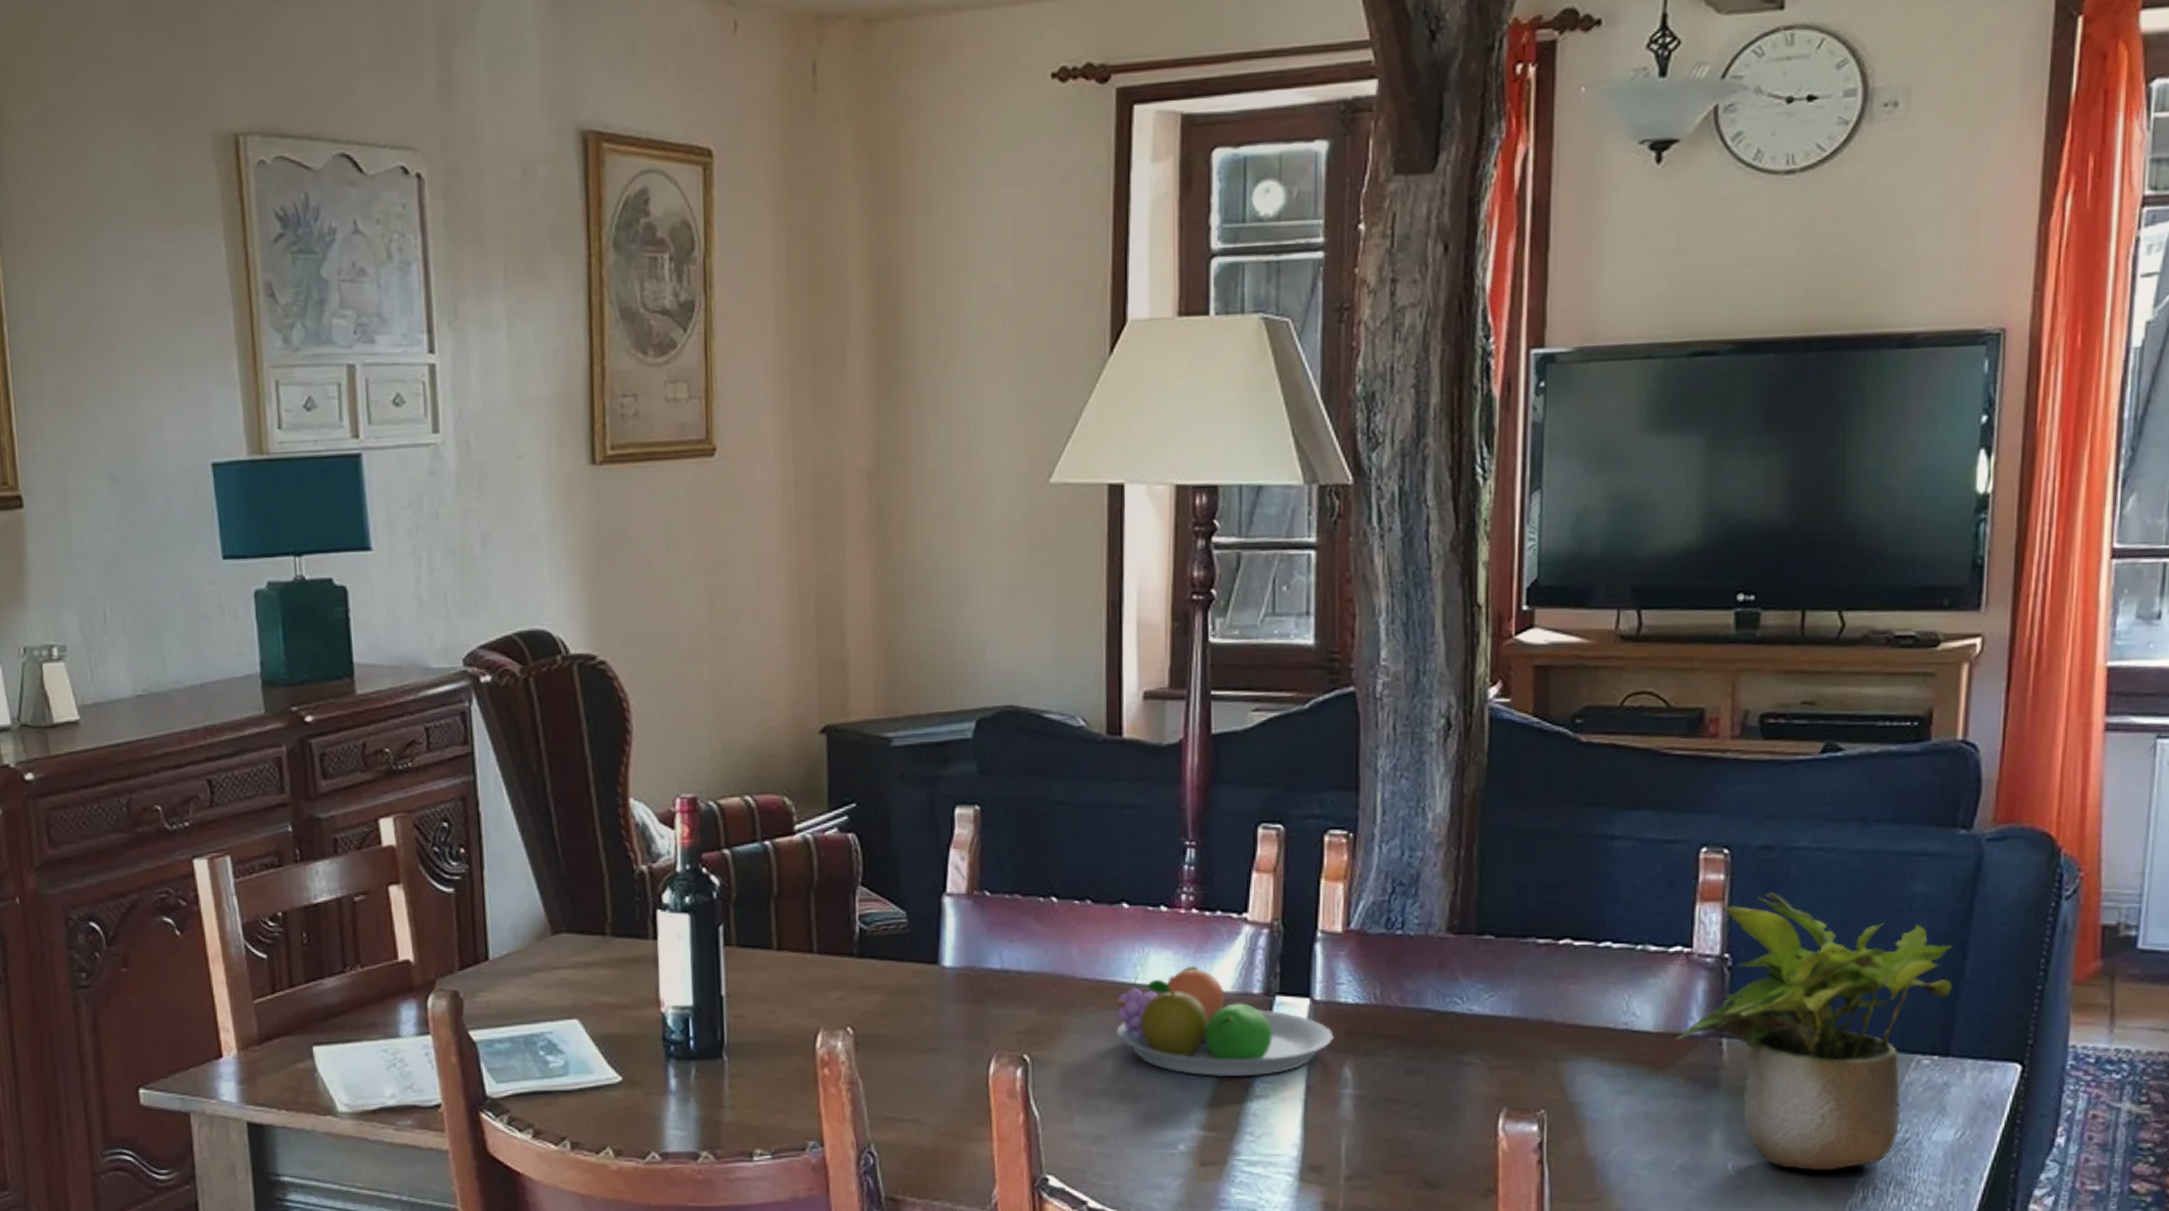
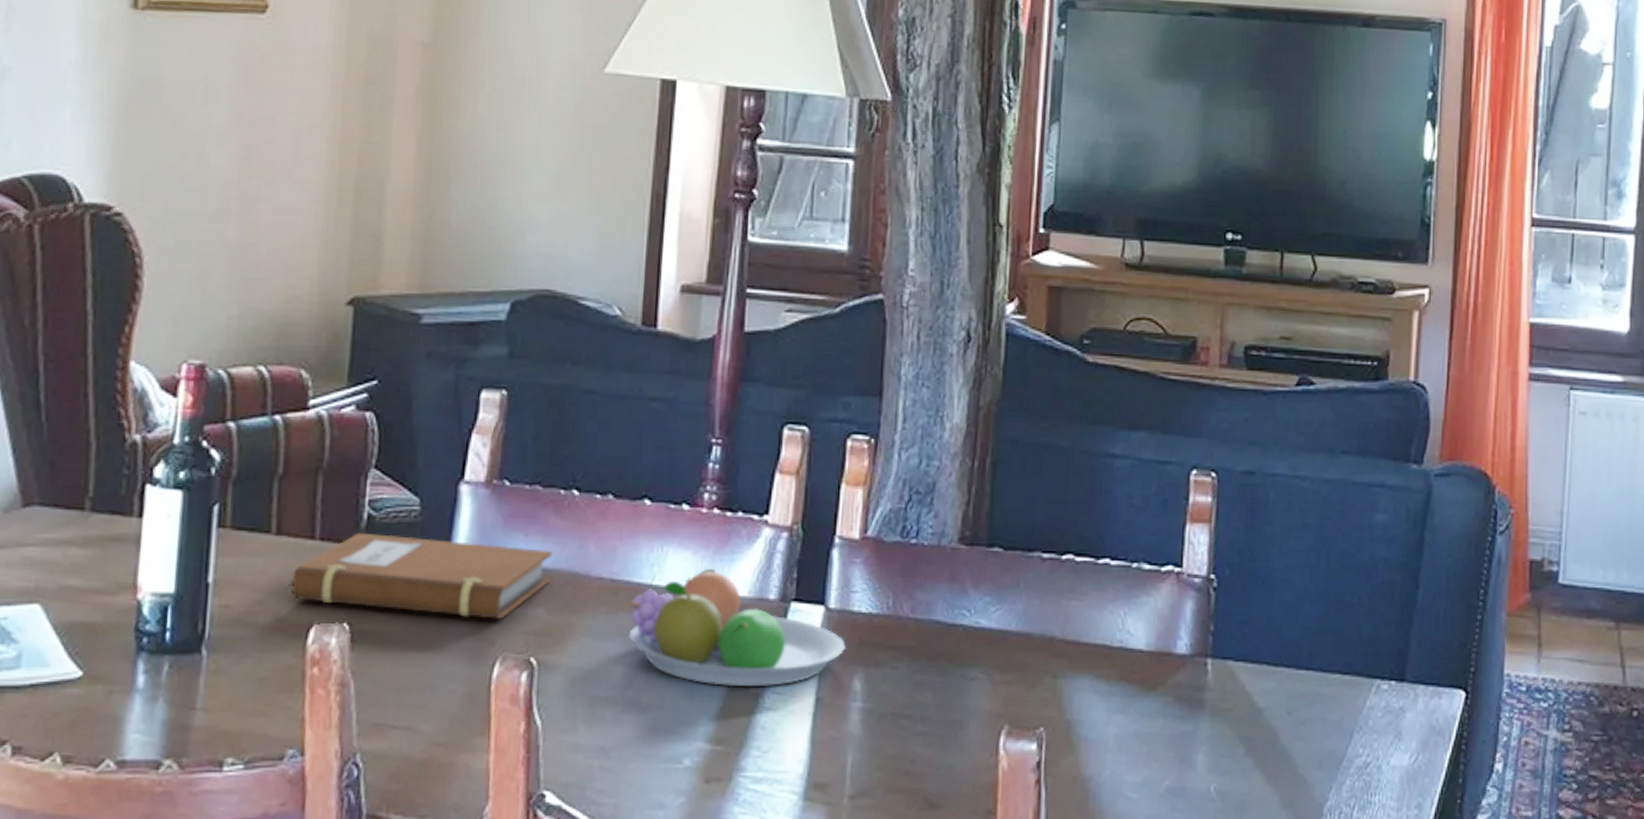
notebook: none [794,945,1037,1020] -> present [288,532,553,619]
potted plant: present [1676,892,1952,1171] -> none [1166,516,1406,794]

